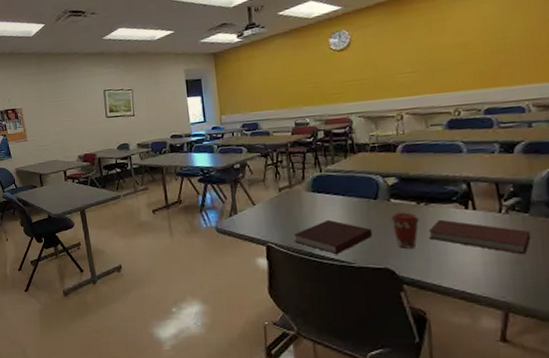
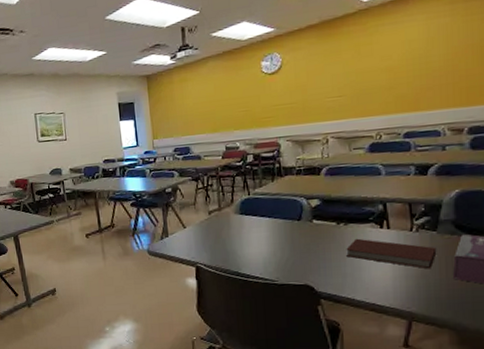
notebook: present [293,219,373,255] -> none [221,240,295,274]
coffee cup: present [391,212,419,248] -> none [313,232,338,266]

